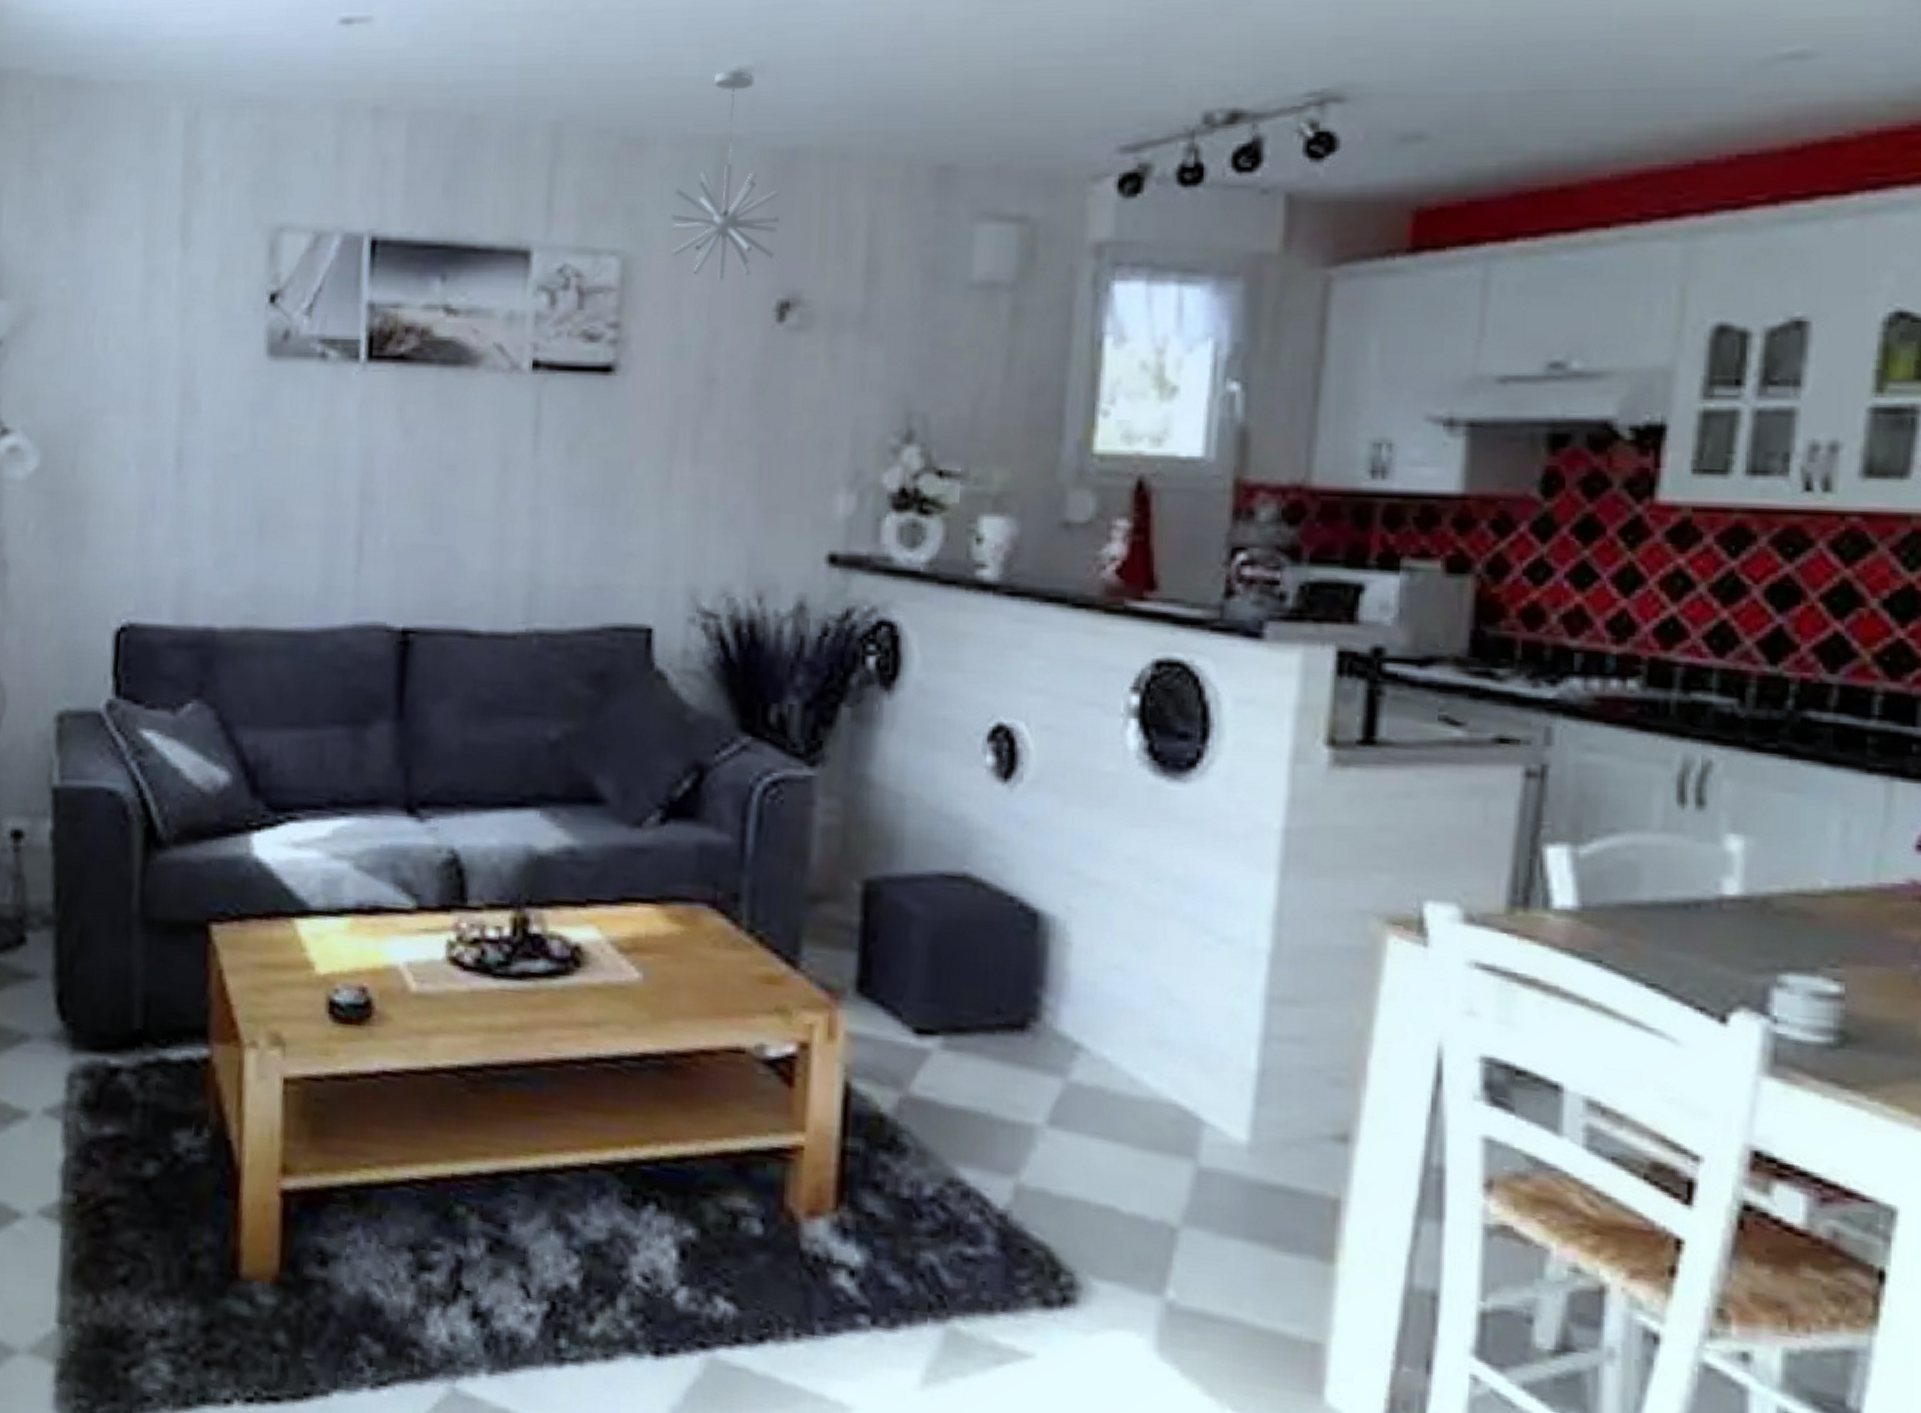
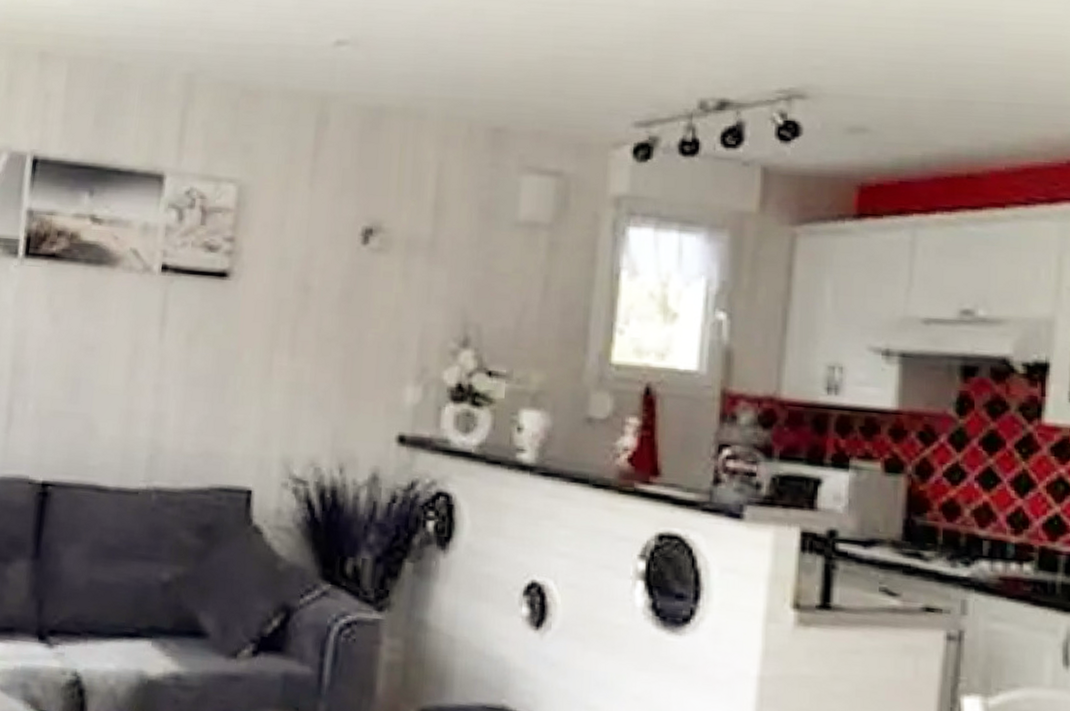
pendant light: present [671,70,780,281] -> none [279,42,367,209]

